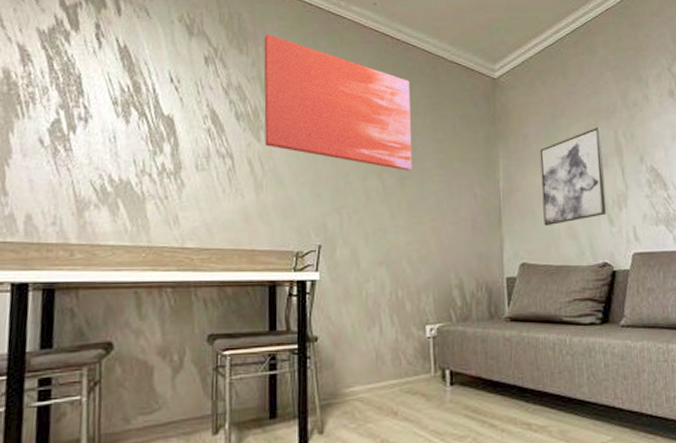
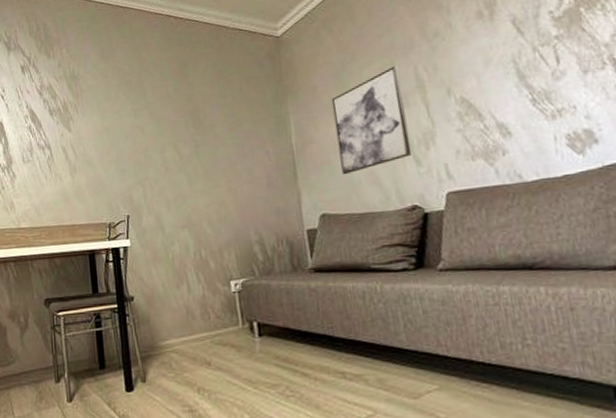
wall art: present [263,33,413,171] -> none [66,36,205,139]

